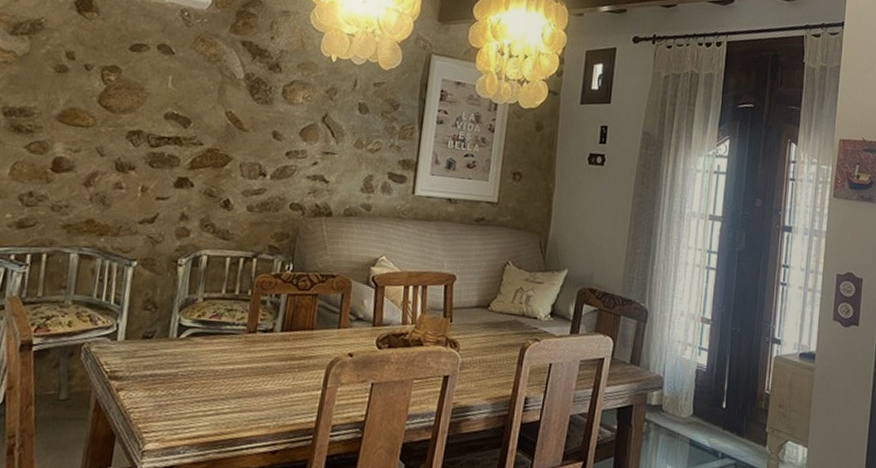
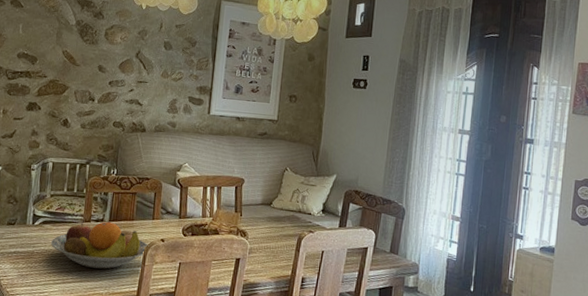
fruit bowl: none [201,330,333,394] -> present [50,219,149,269]

